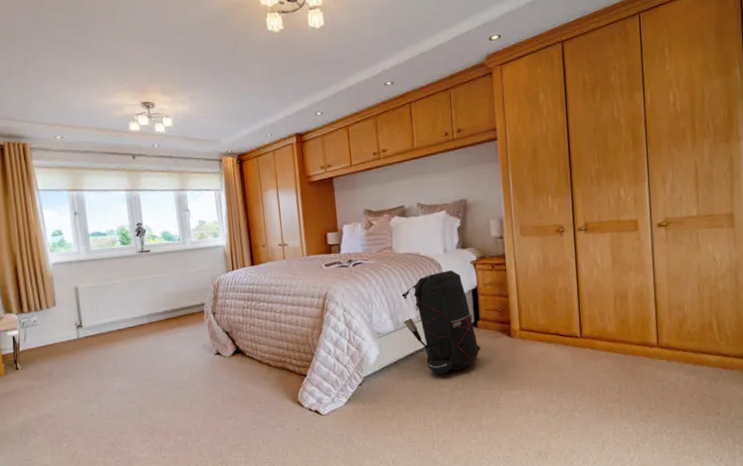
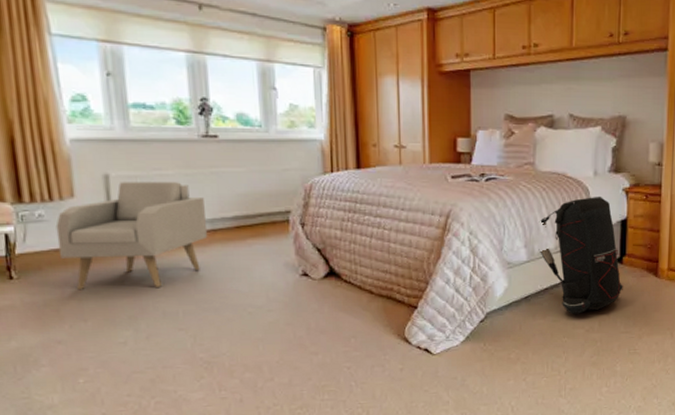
armchair: none [44,288,147,376] -> present [55,182,208,291]

